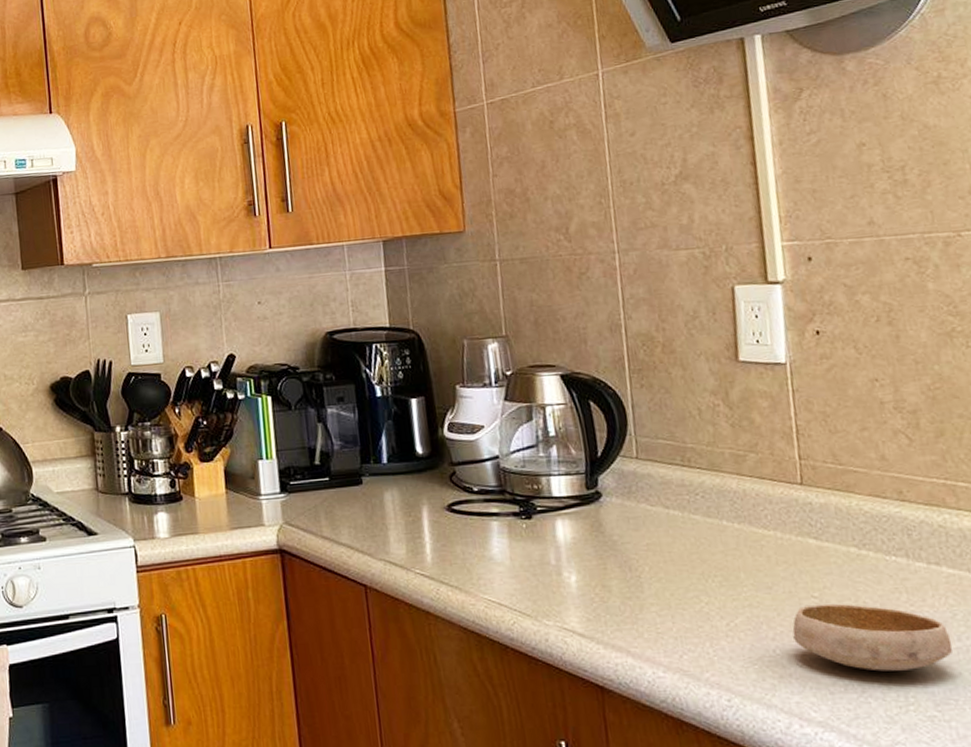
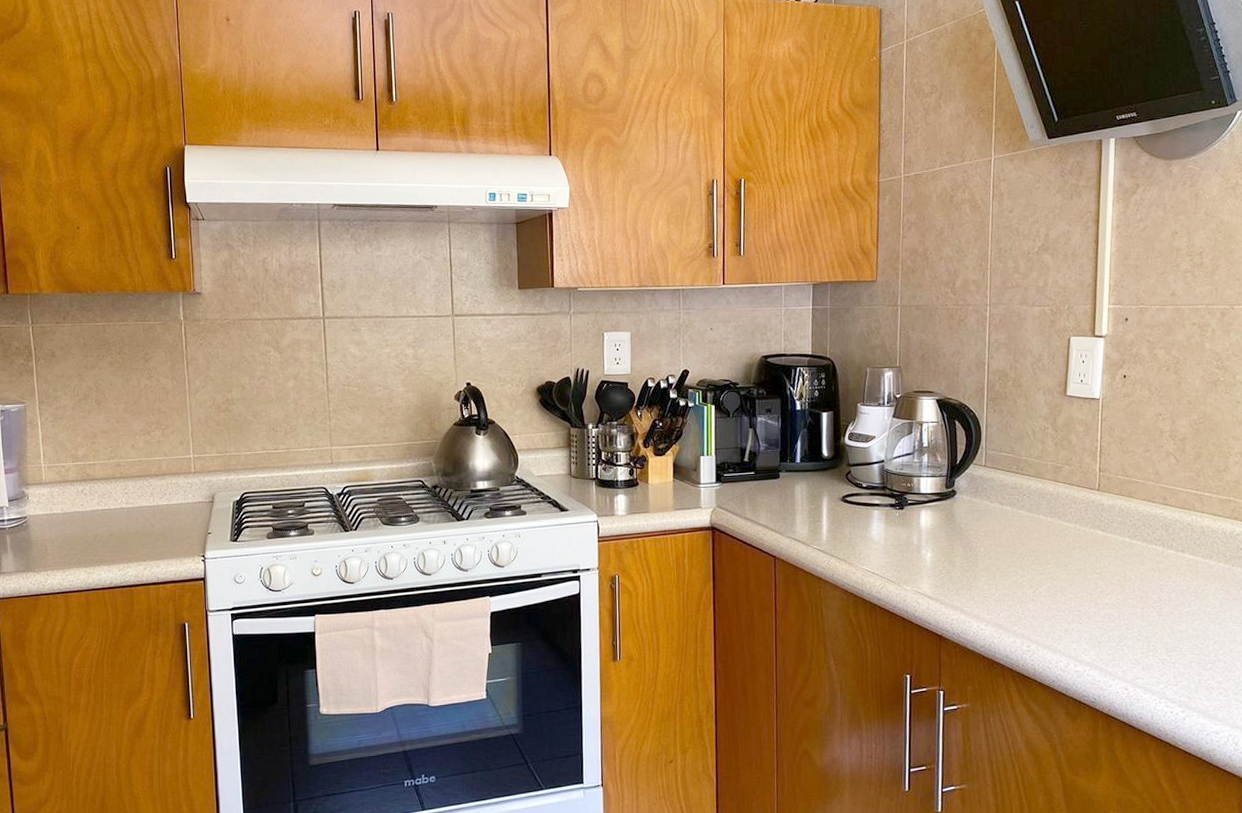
bowl: present [792,603,953,672] -> none [1078,578,1184,627]

